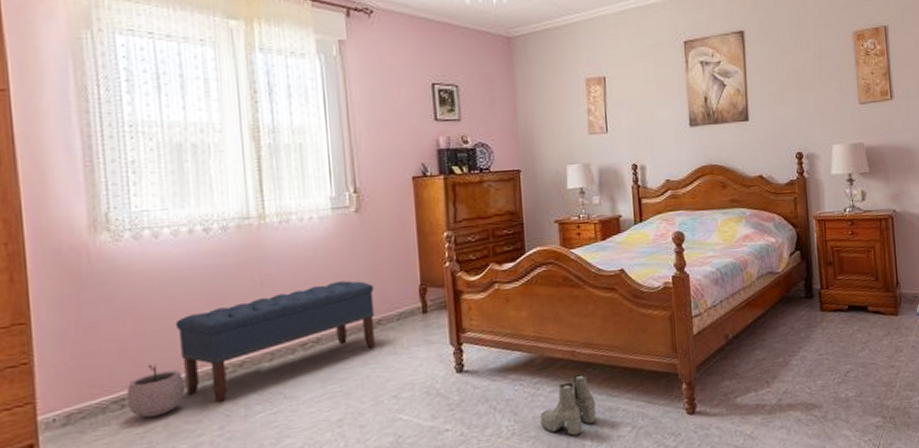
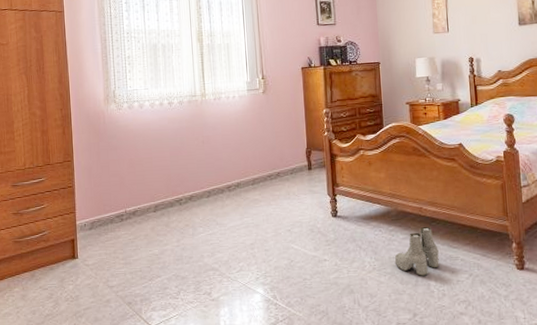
plant pot: present [126,363,186,418] -> none [124,193,158,229]
bench: present [175,280,375,402] -> none [152,143,276,223]

